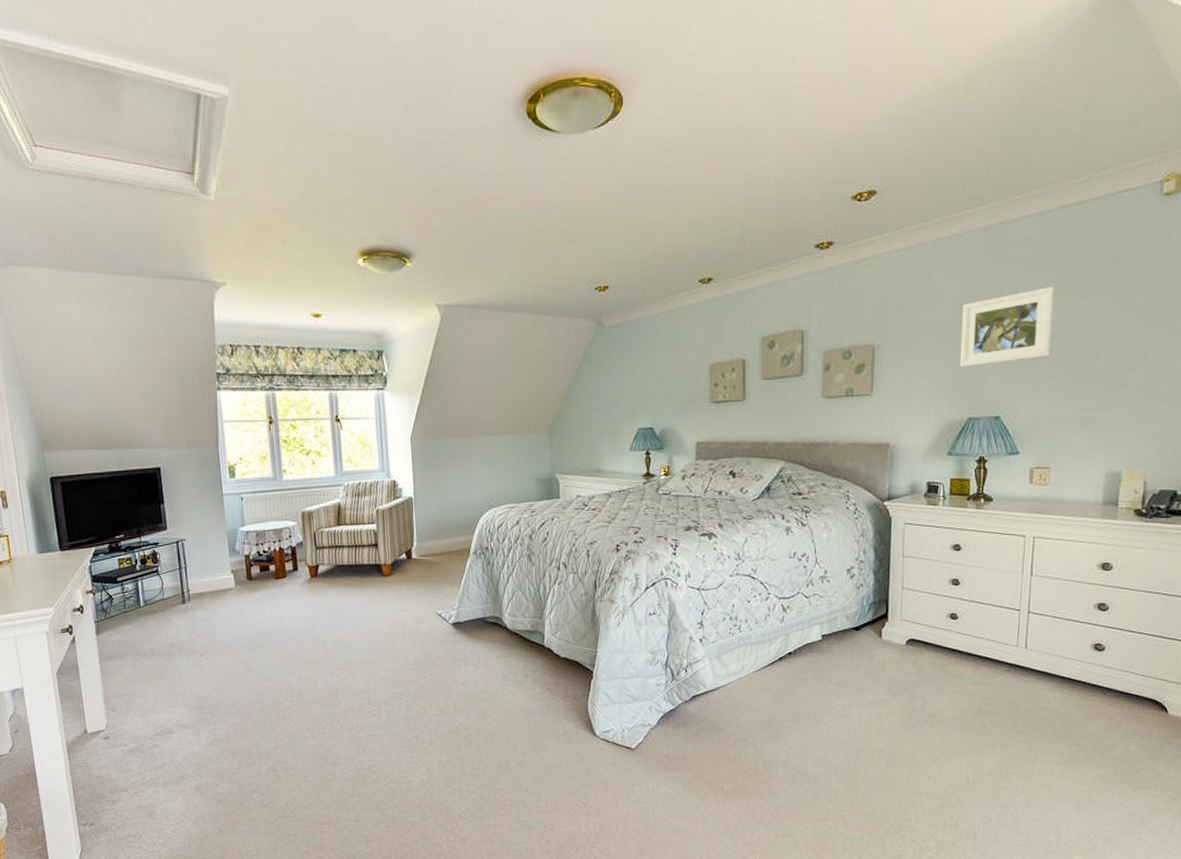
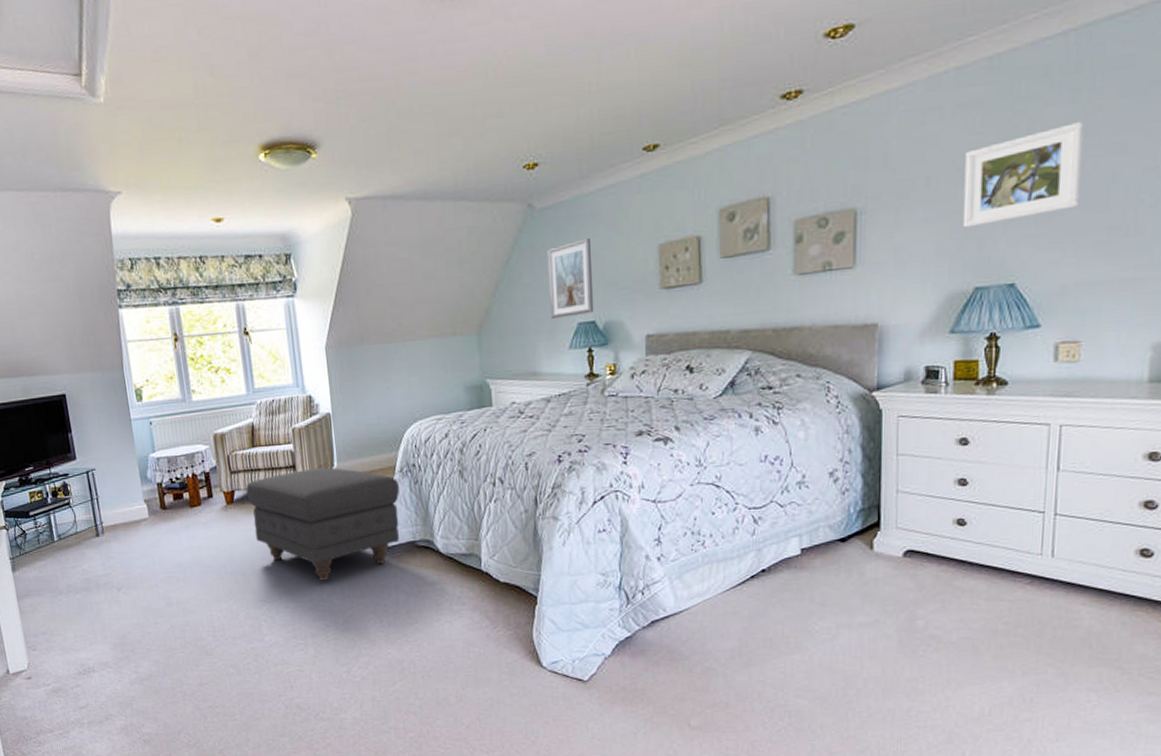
ottoman: none [329,546,473,652] -> present [246,467,399,581]
picture frame: none [613,355,653,423] -> present [547,238,594,319]

